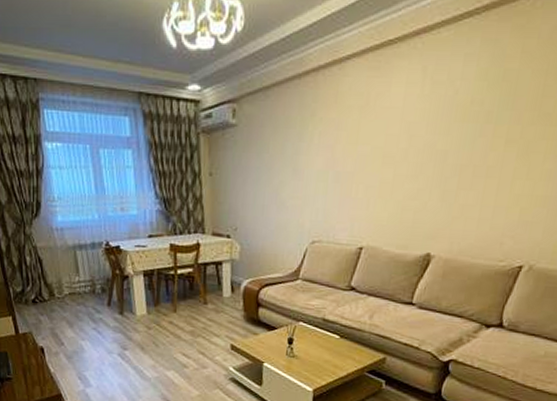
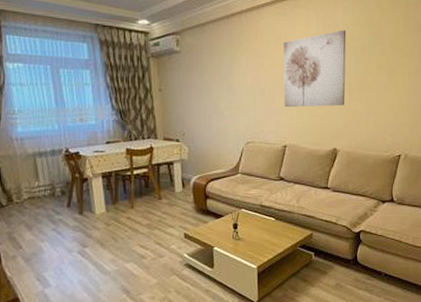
wall art: none [364,88,465,198] -> present [283,30,346,108]

